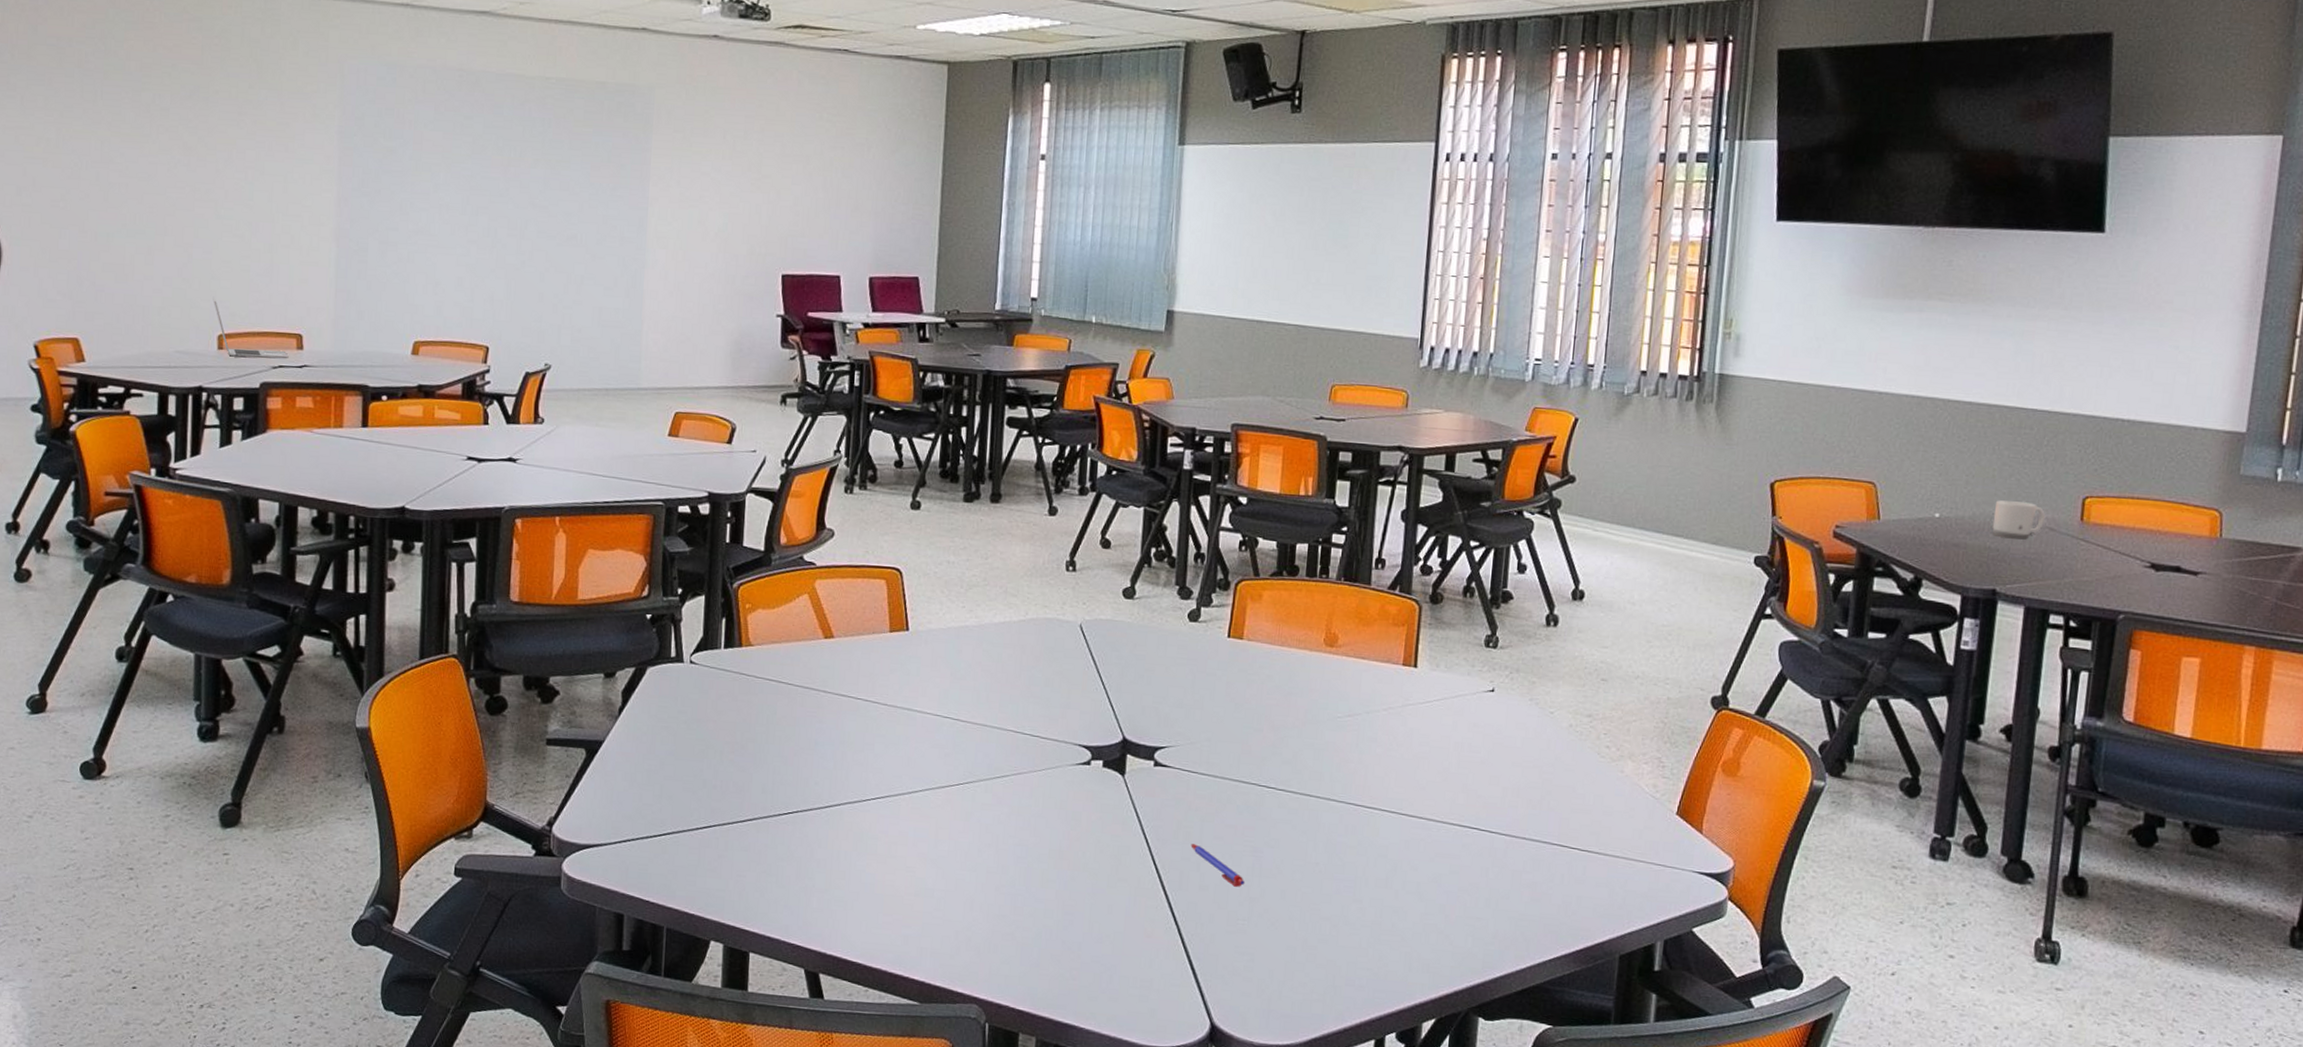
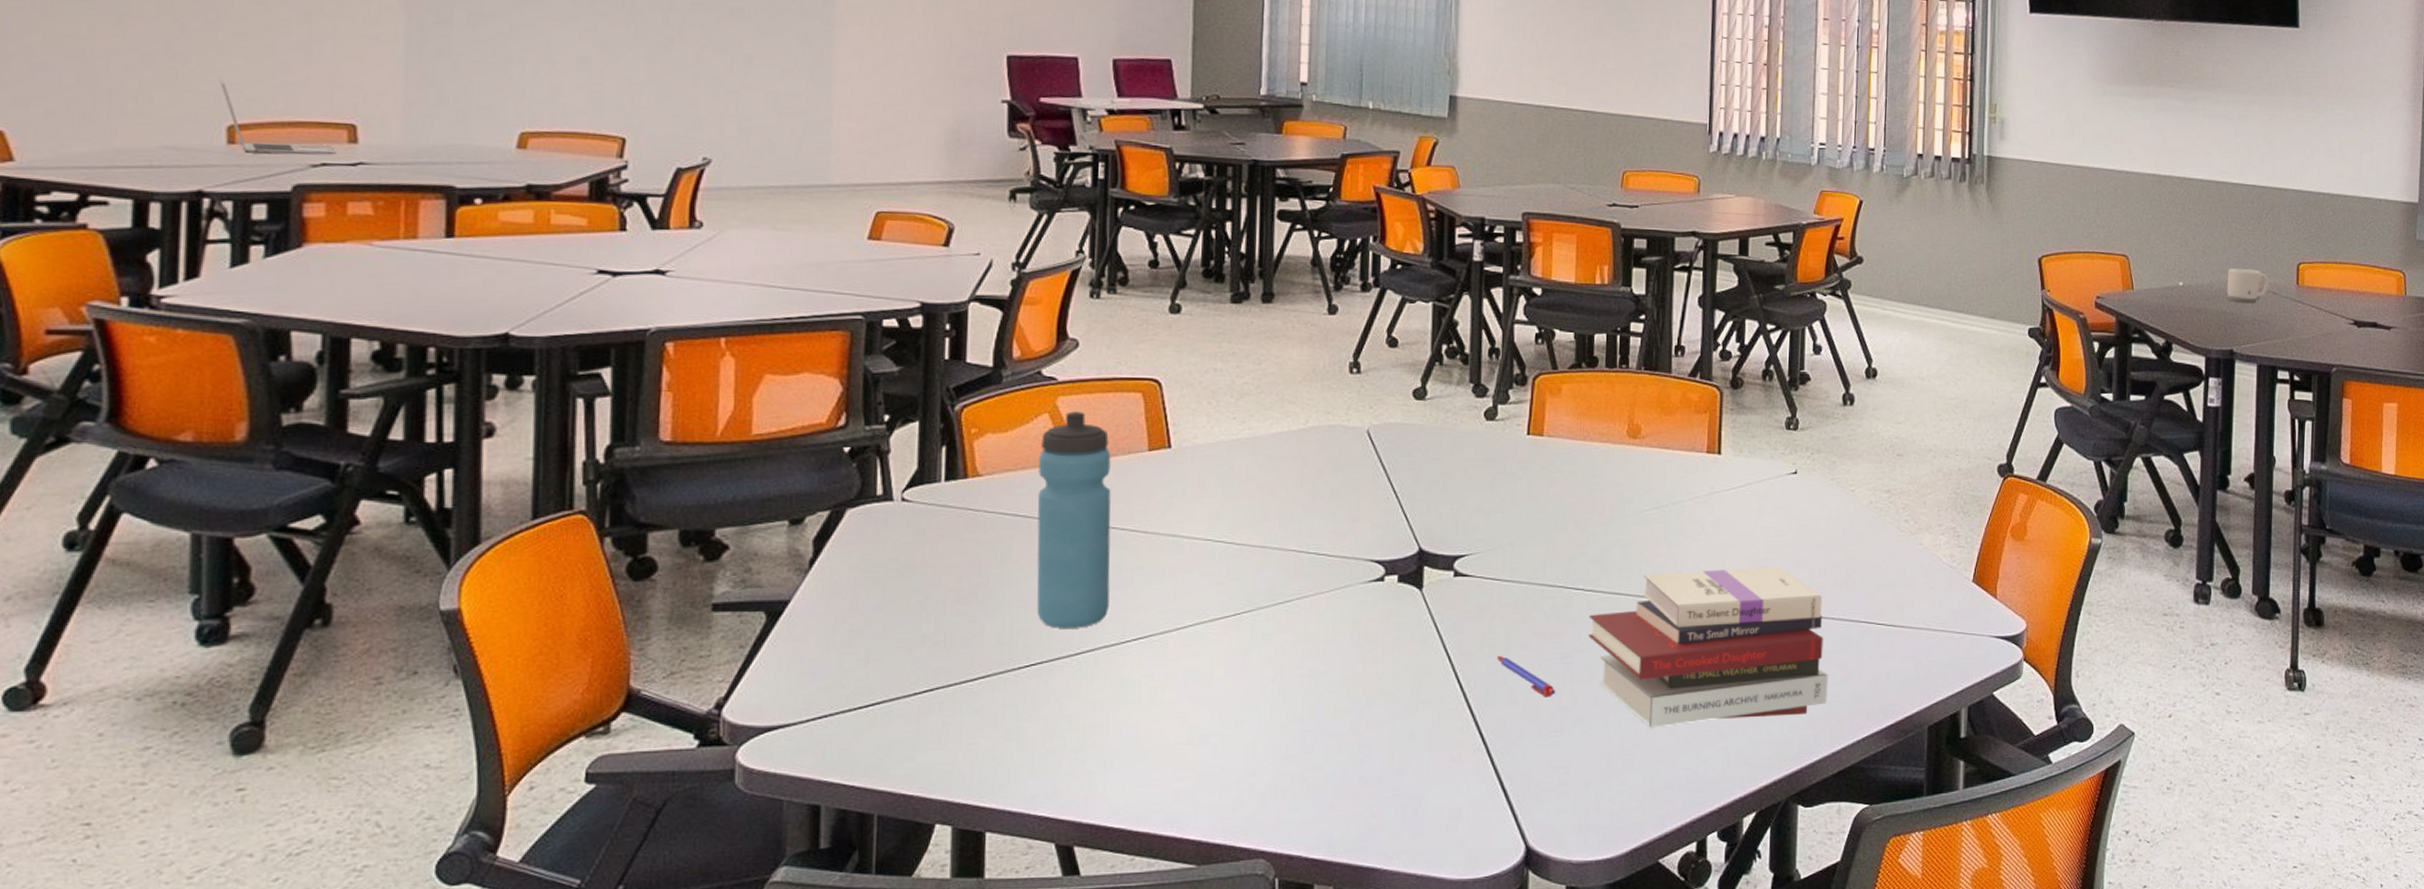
water bottle: none [794,593,859,785] -> present [1036,411,1111,628]
books: none [1278,778,1517,930] -> present [1588,566,1828,728]

